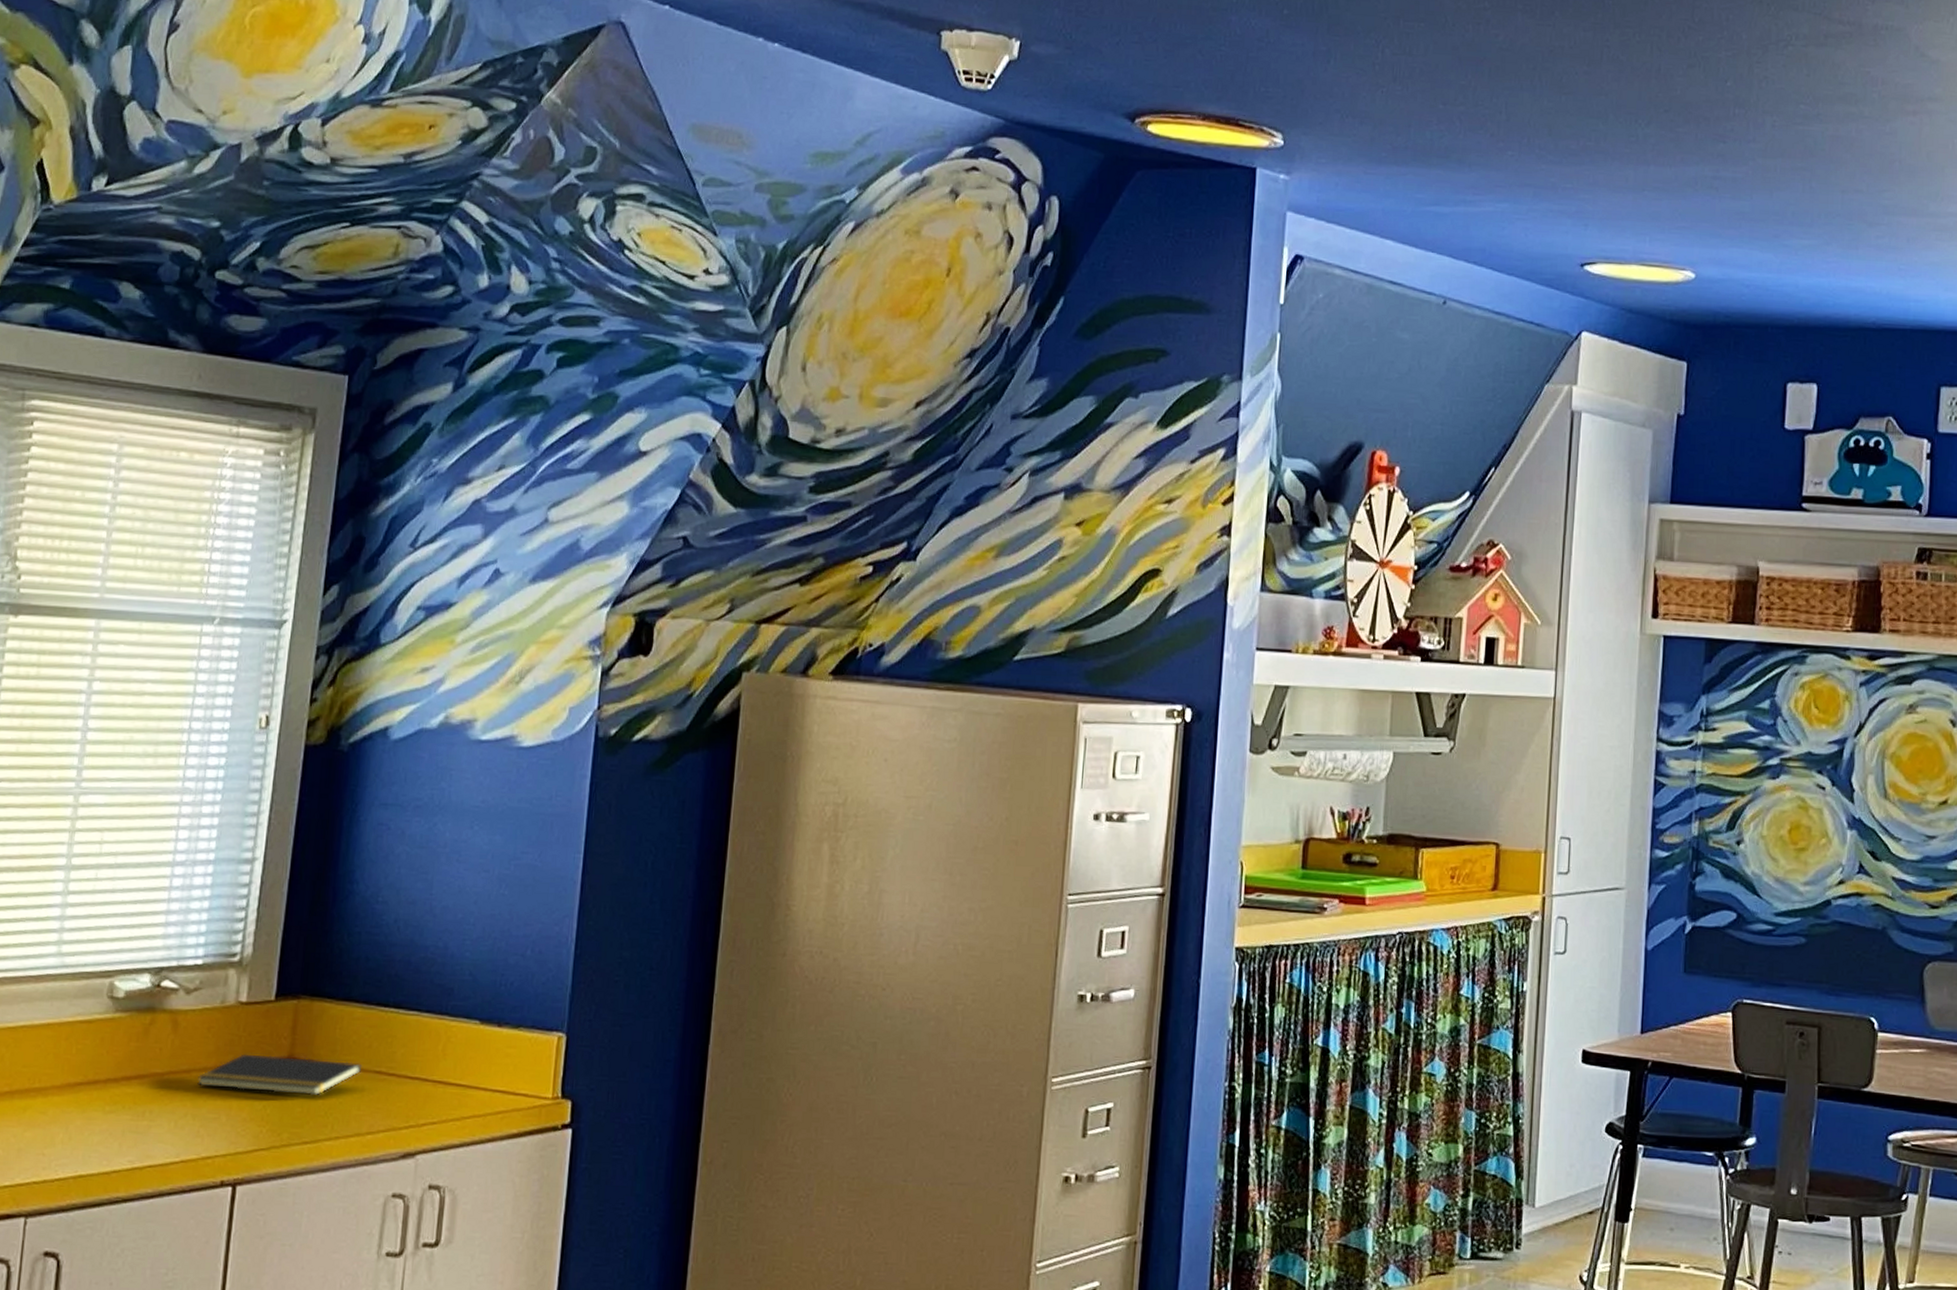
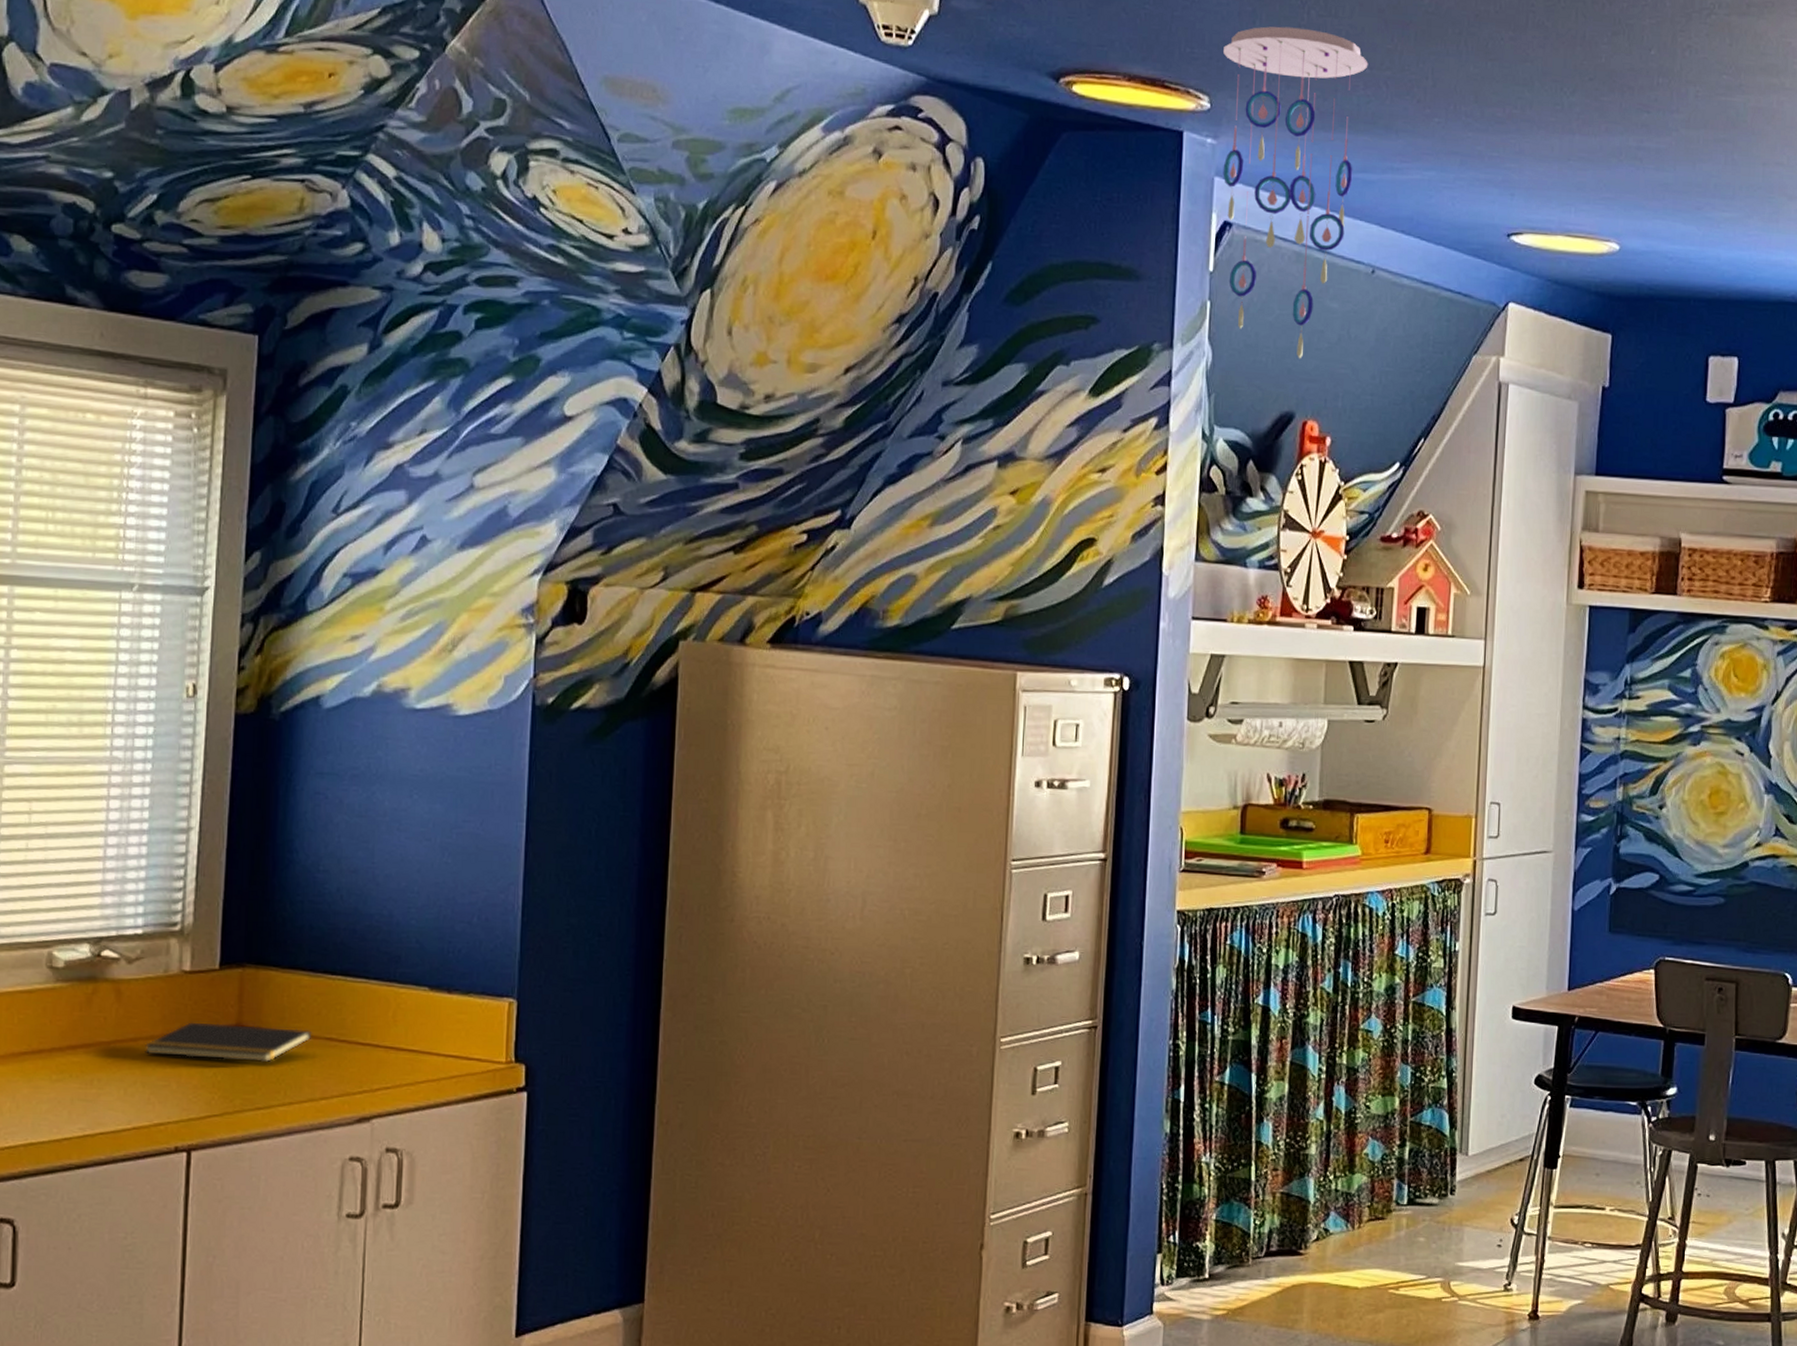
ceiling mobile: none [1295,65,1442,390] -> present [1223,26,1368,359]

